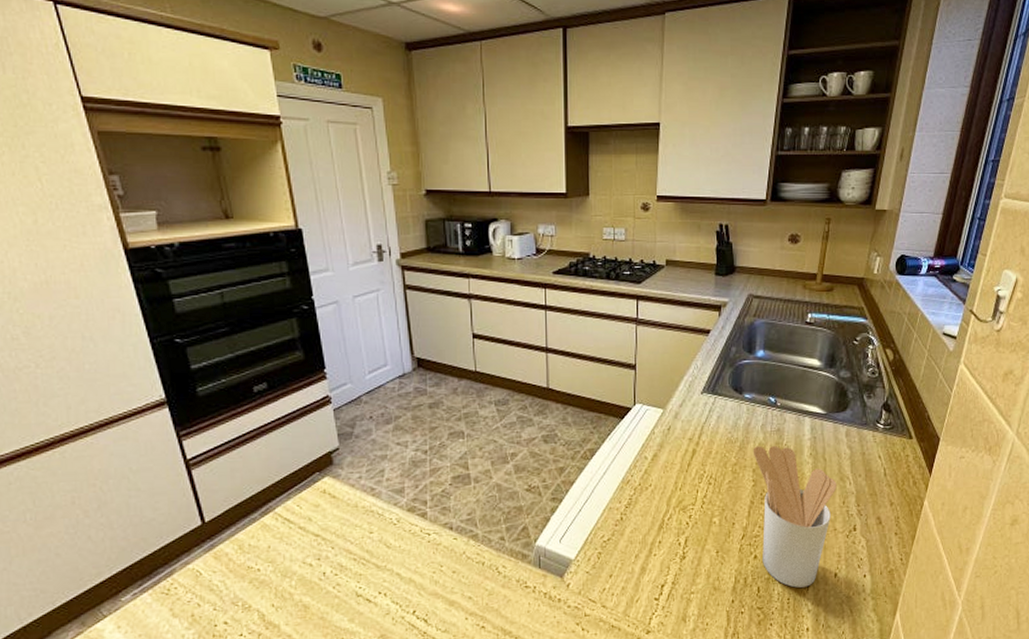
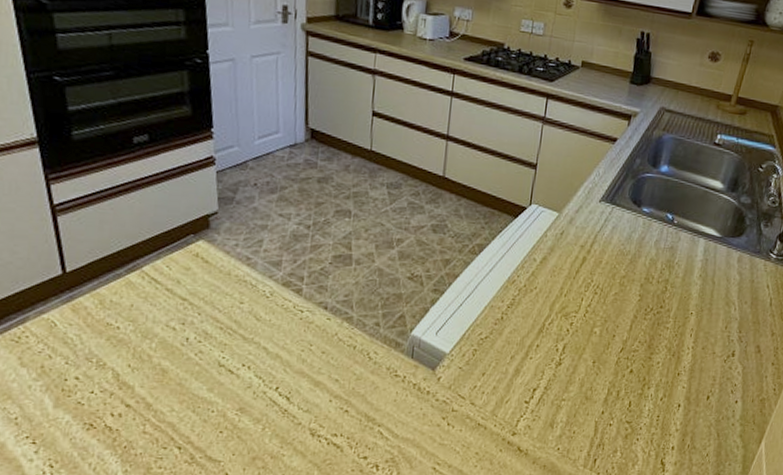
utensil holder: present [753,445,837,588] -> none [637,261,722,406]

